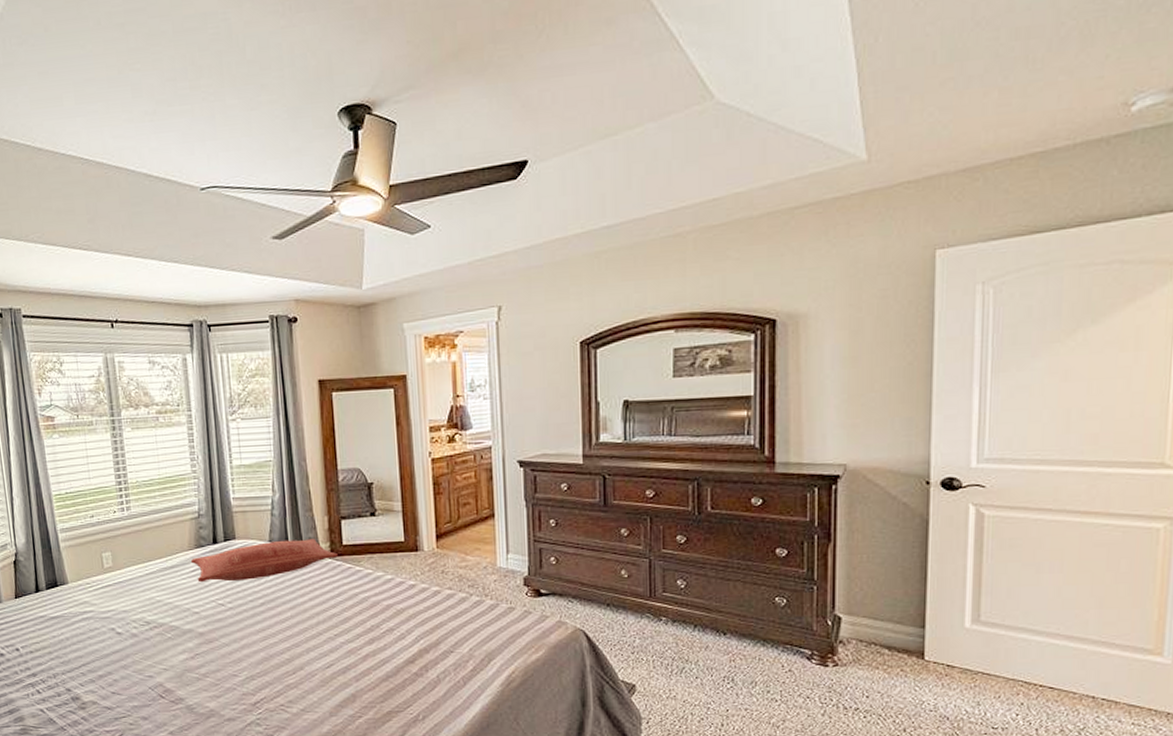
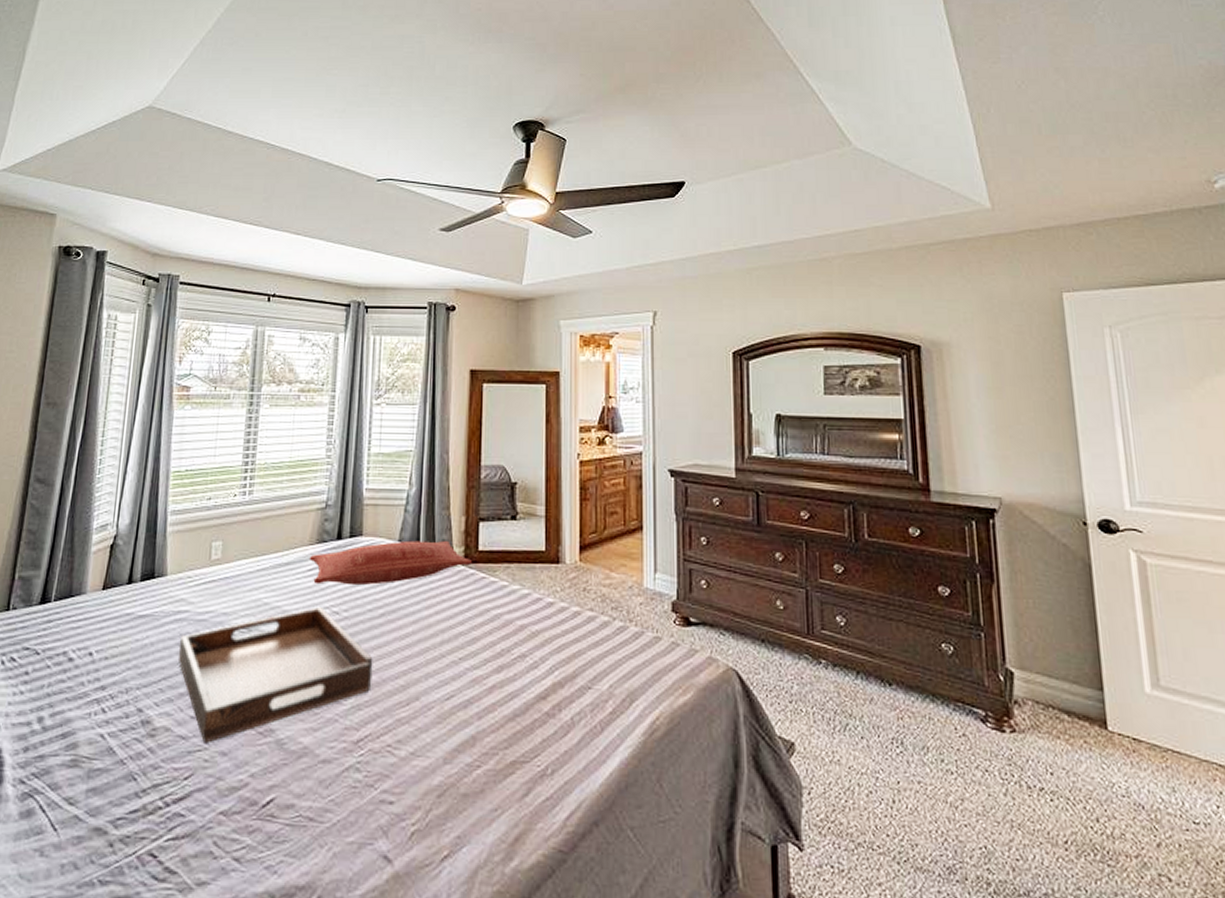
serving tray: none [90,600,261,712] -> present [177,606,373,744]

